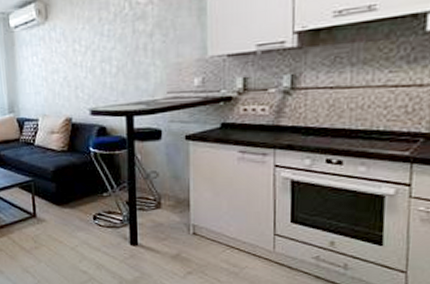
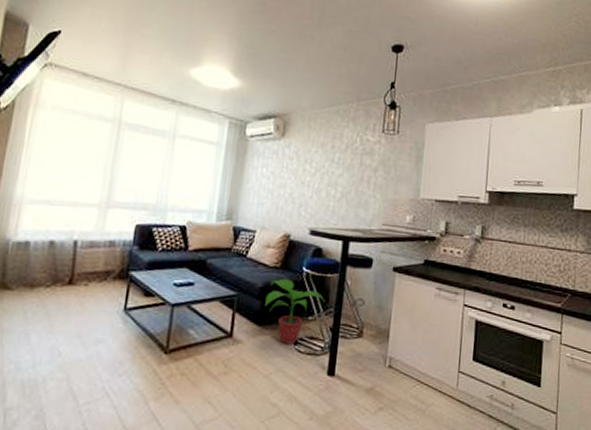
potted plant: none [59,160,117,220] -> present [265,278,325,345]

